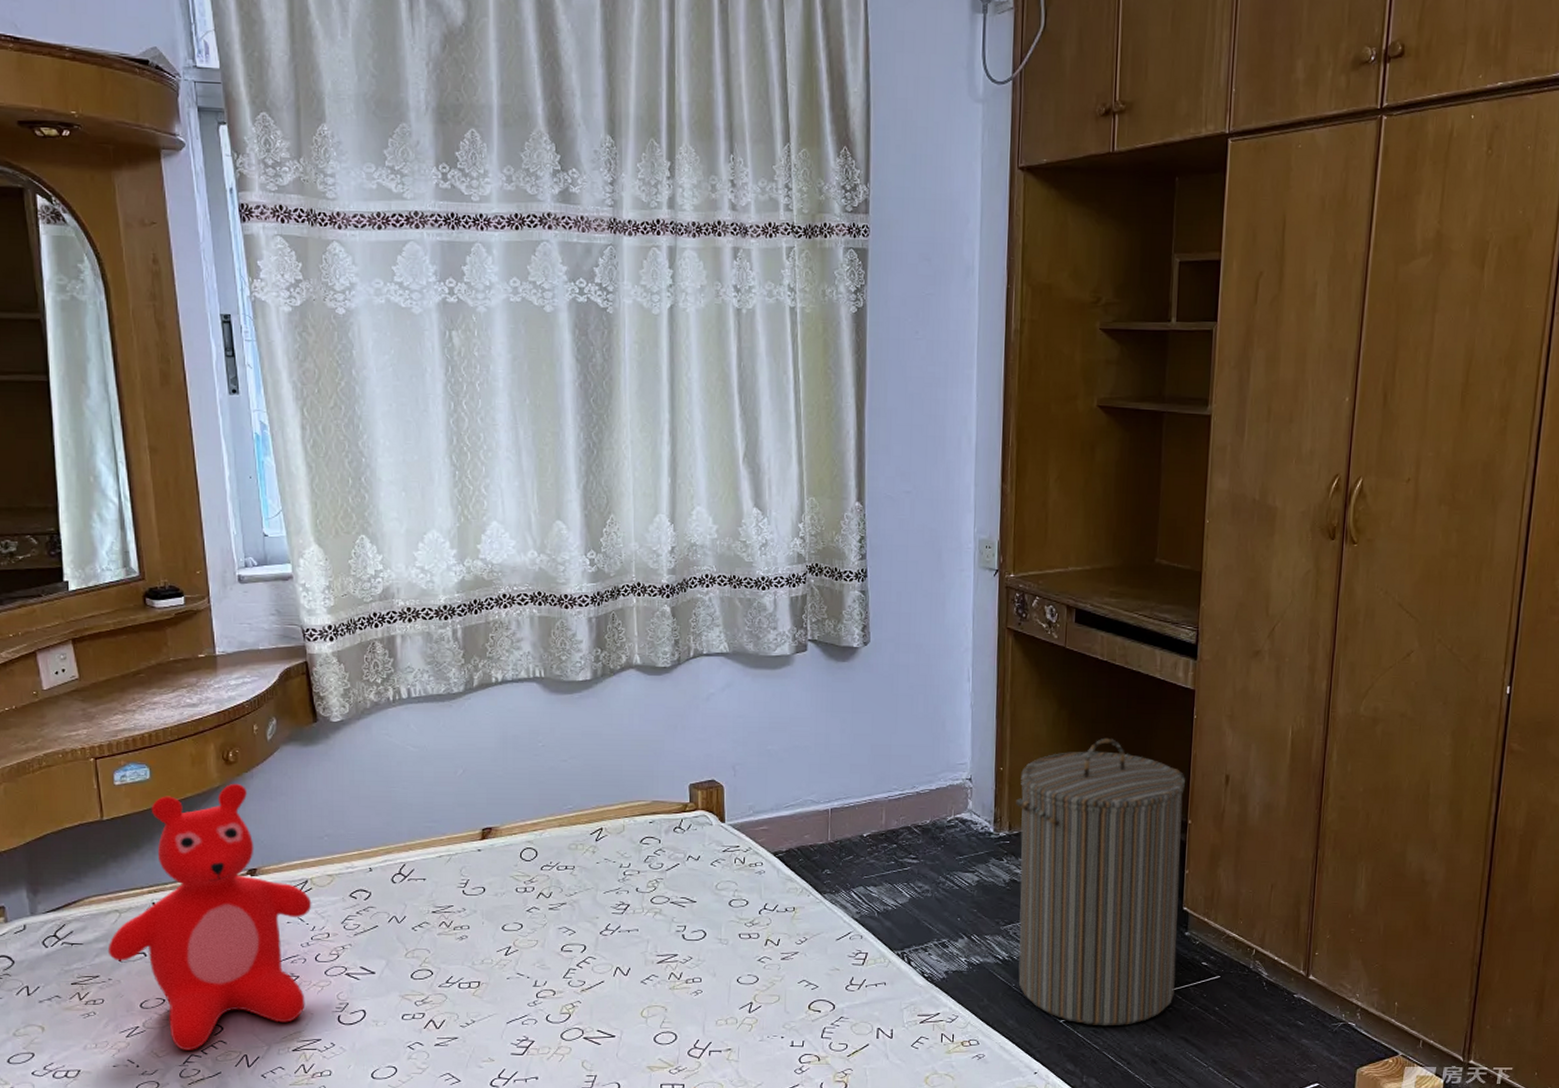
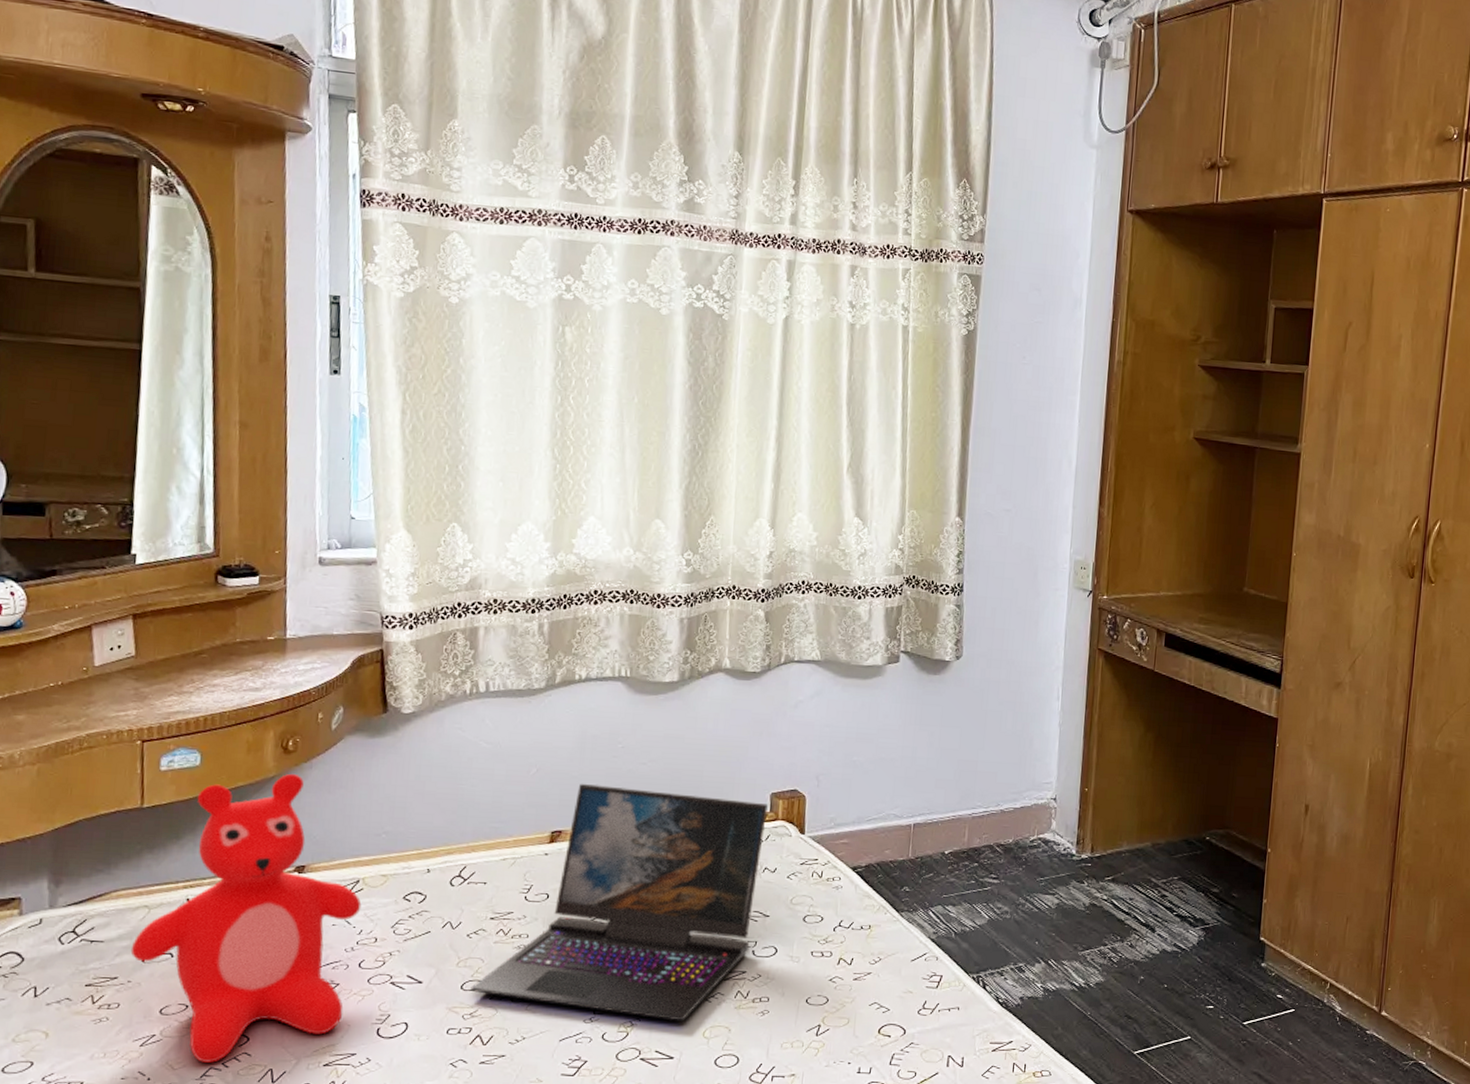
laptop: none [420,781,687,1002] -> present [470,783,768,1021]
laundry hamper: present [1016,737,1185,1026] -> none [1094,762,1266,1059]

